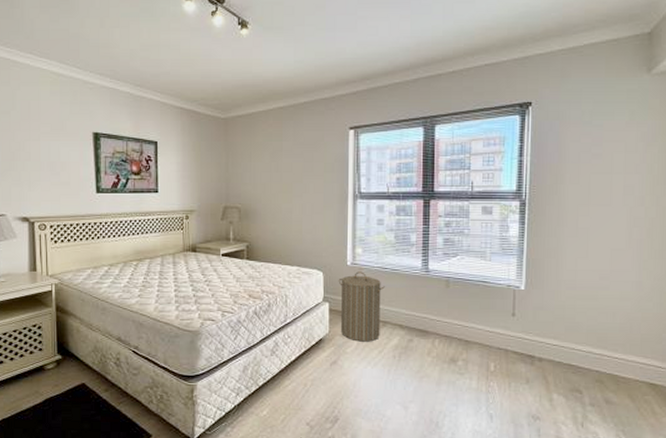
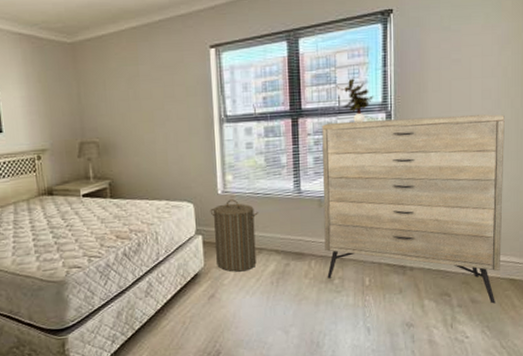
dresser: none [450,206,649,408] -> present [322,114,505,304]
potted plant: none [469,164,509,209] -> present [335,77,375,124]

